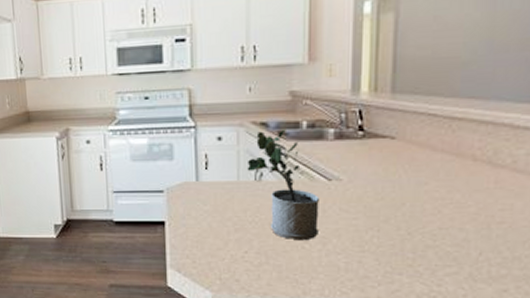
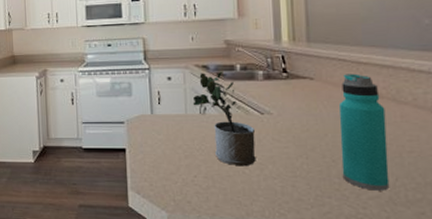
water bottle: none [418,131,478,266] -> present [339,73,390,191]

